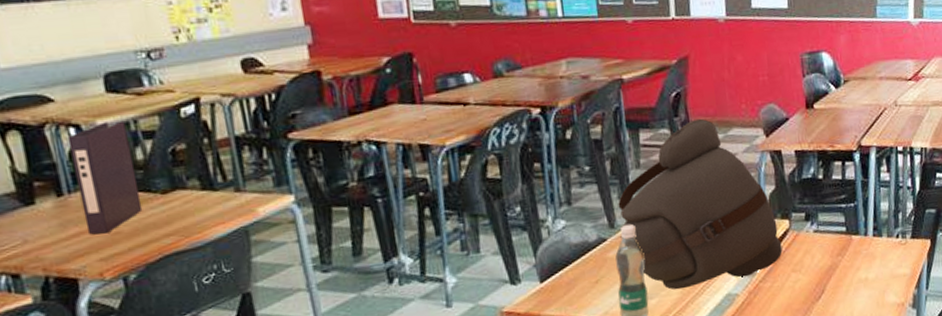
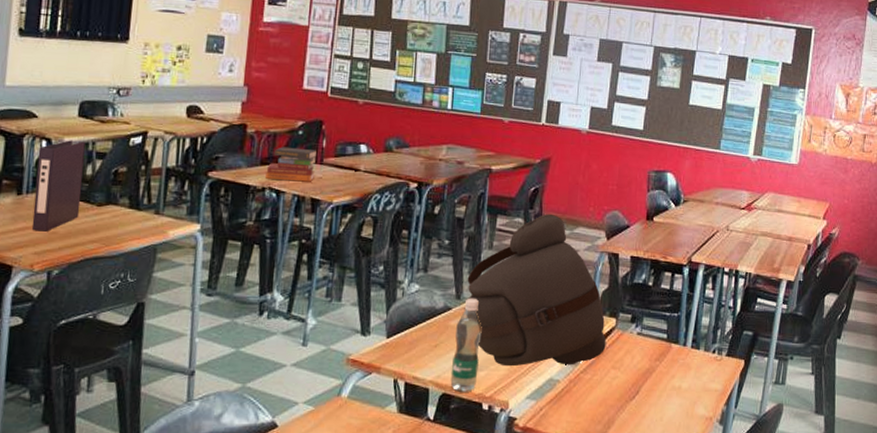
books: none [357,88,417,130] -> present [265,147,316,182]

